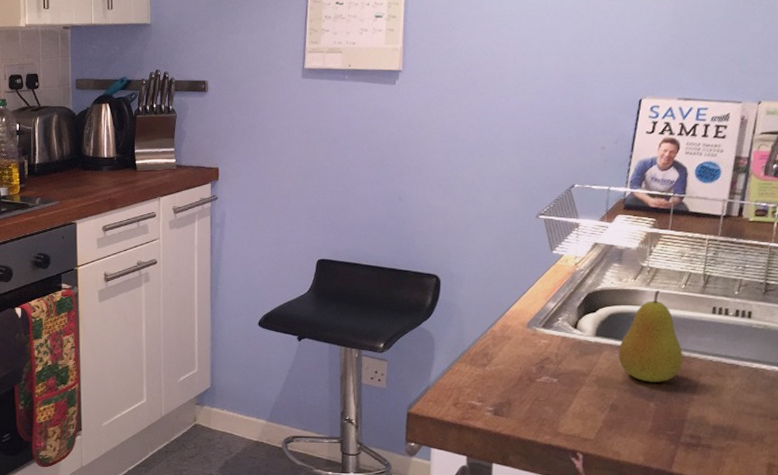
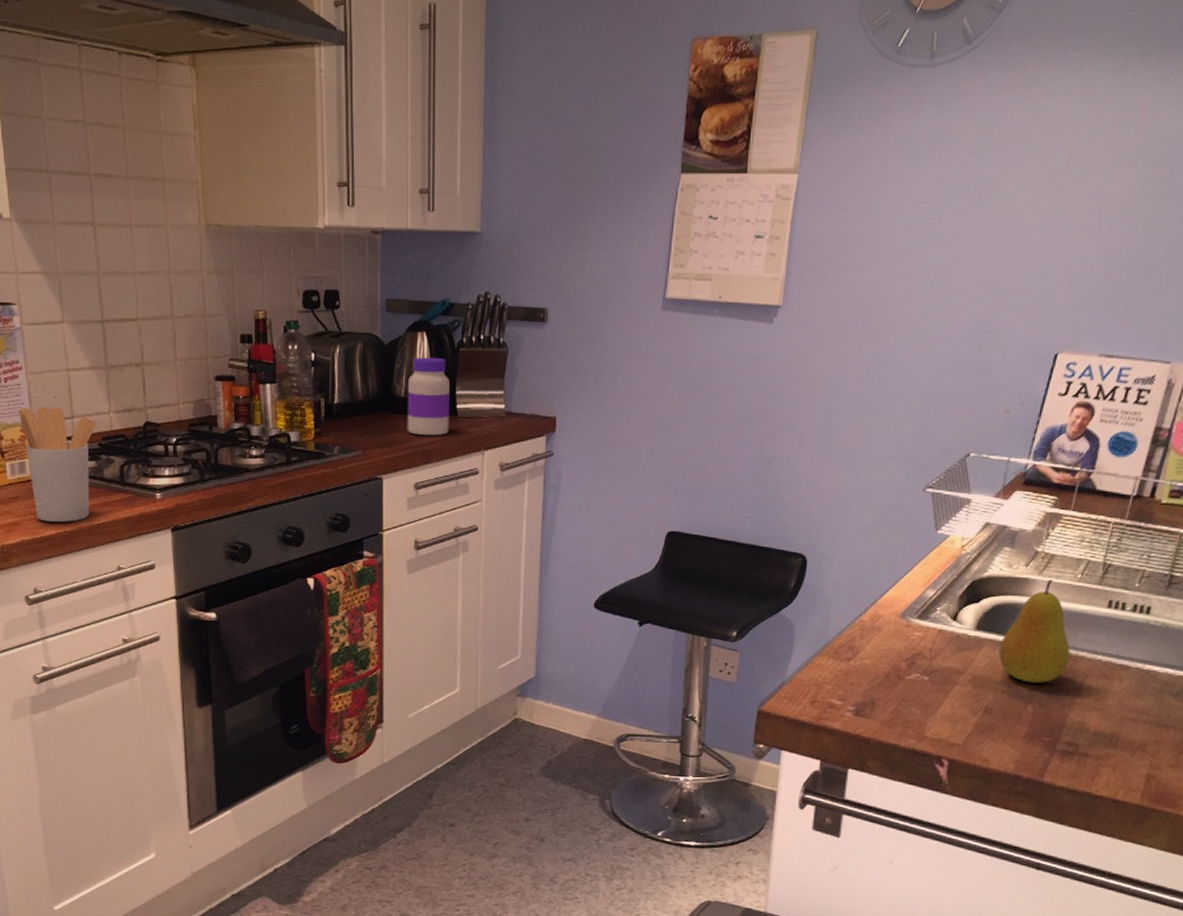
jar: none [95,123,130,187] -> present [407,357,450,436]

